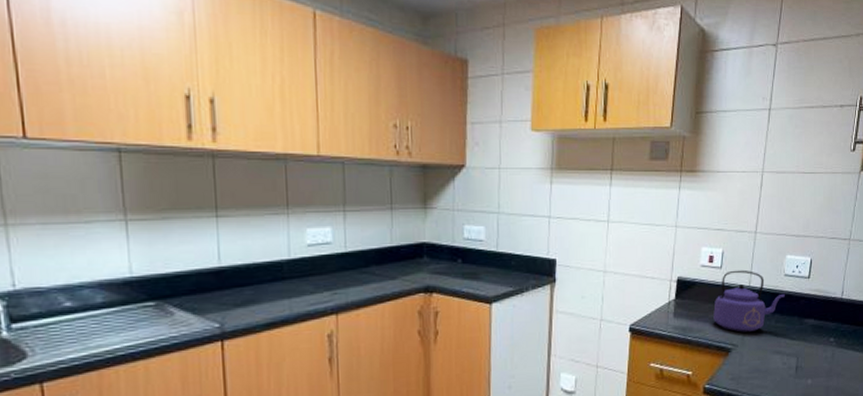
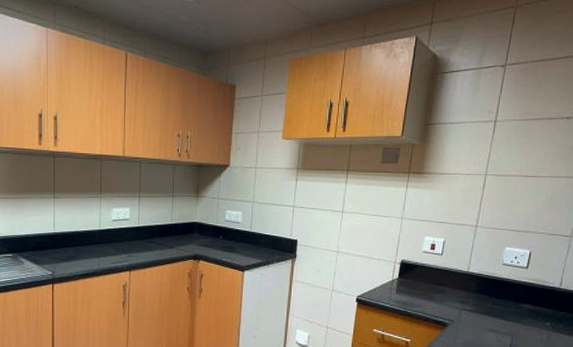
kettle: present [713,269,785,332] -> none [432,257,502,311]

